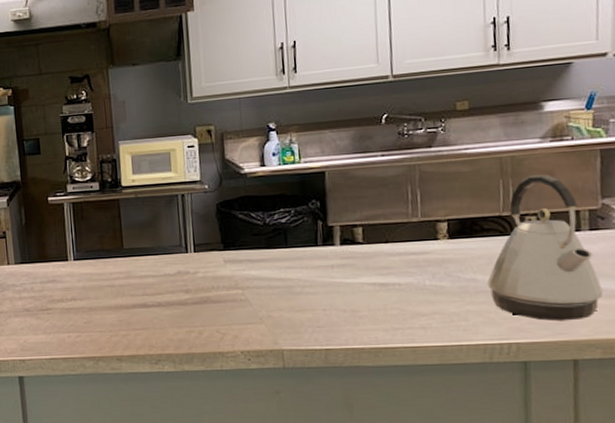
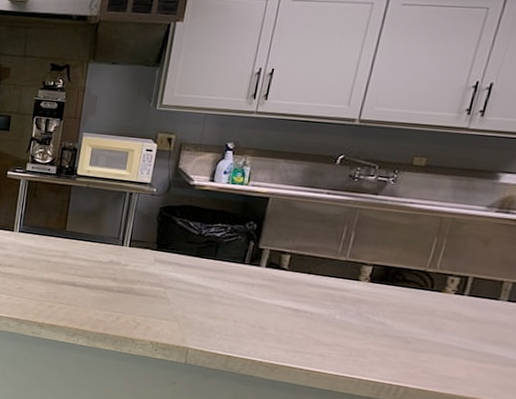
kettle: present [487,174,604,322] -> none [393,240,504,380]

